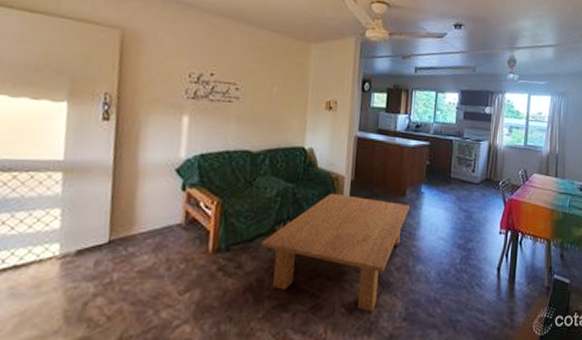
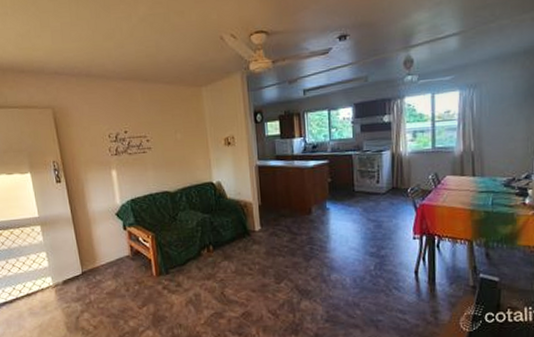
coffee table: present [260,193,409,311] -> none [191,218,317,316]

